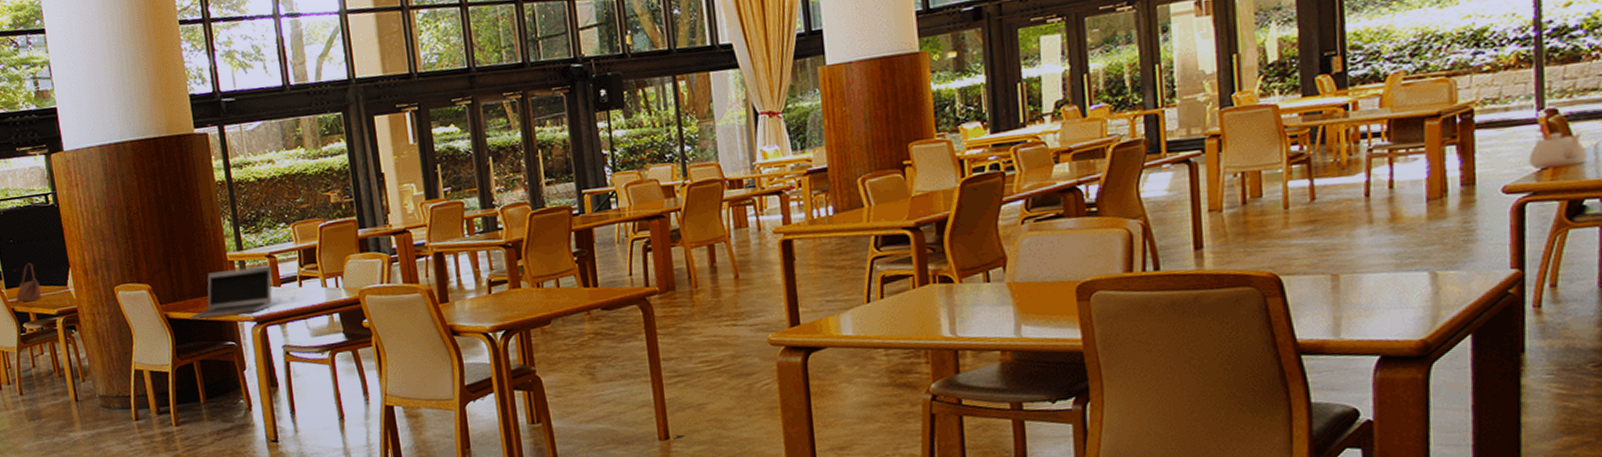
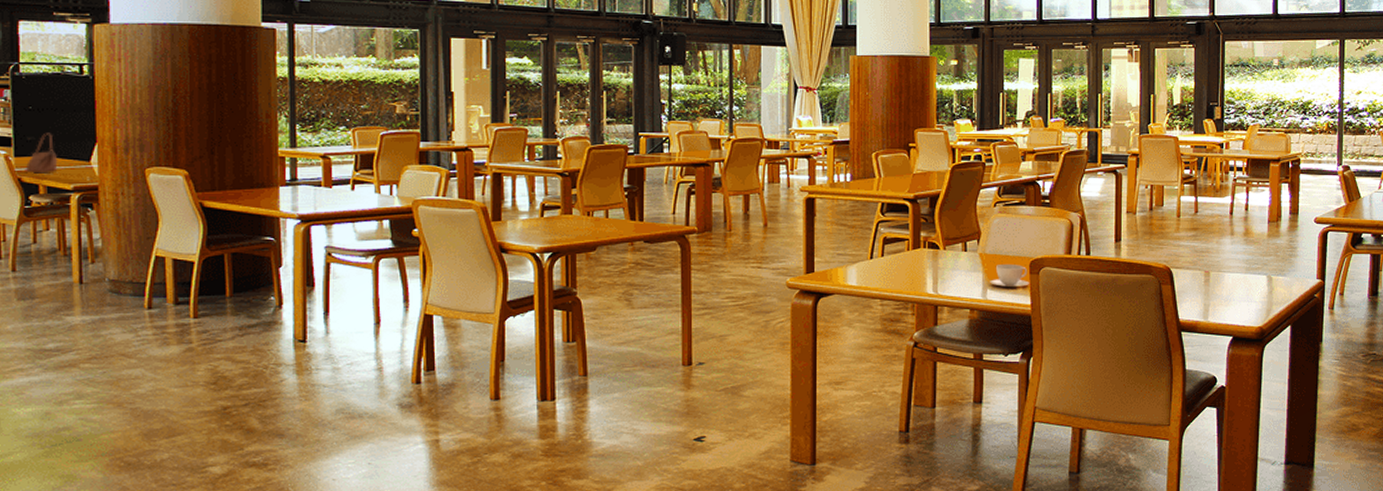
laptop: present [189,265,272,319] -> none [227,166,325,210]
teacup: none [1024,291,1078,321] -> present [990,263,1029,288]
teapot: present [1528,131,1587,170] -> none [1331,183,1365,209]

